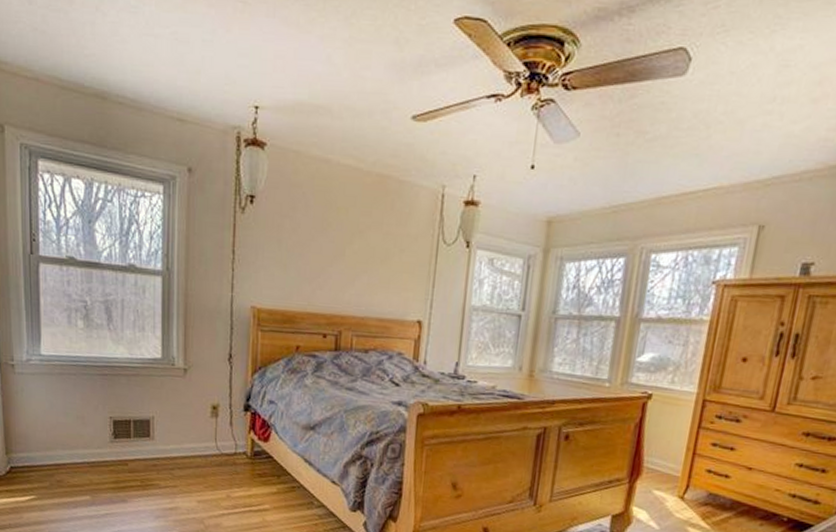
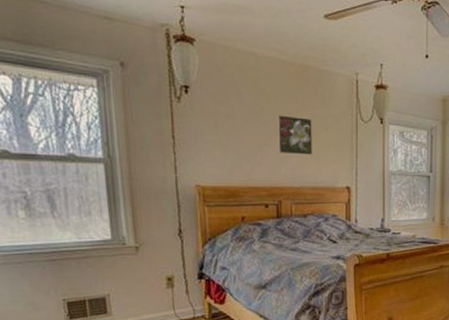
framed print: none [344,232,385,281] -> present [278,115,312,155]

